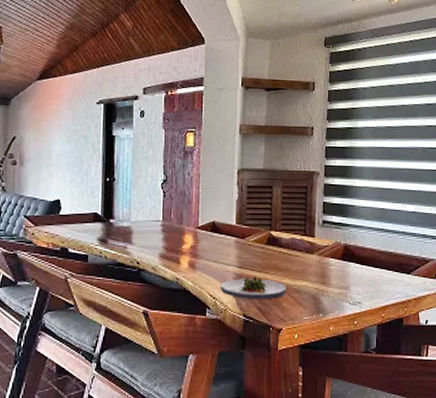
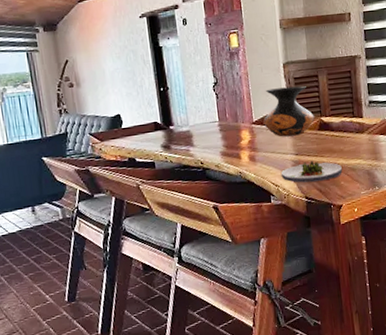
vase: none [209,194,264,247] -> present [263,85,315,137]

